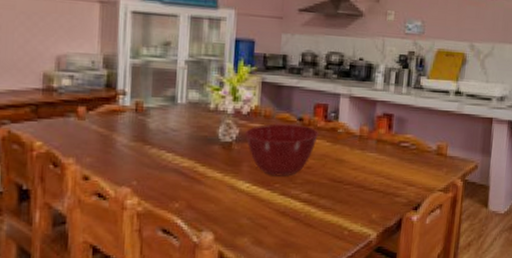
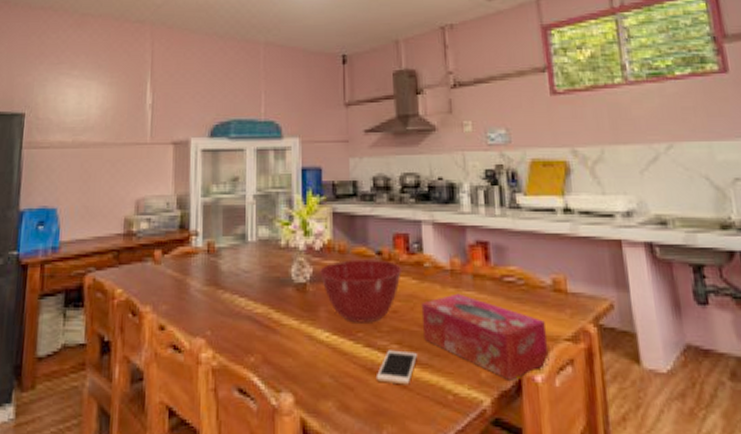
cell phone: none [287,197,323,224] -> present [375,350,417,385]
tissue box: none [330,154,427,220] -> present [421,293,549,380]

